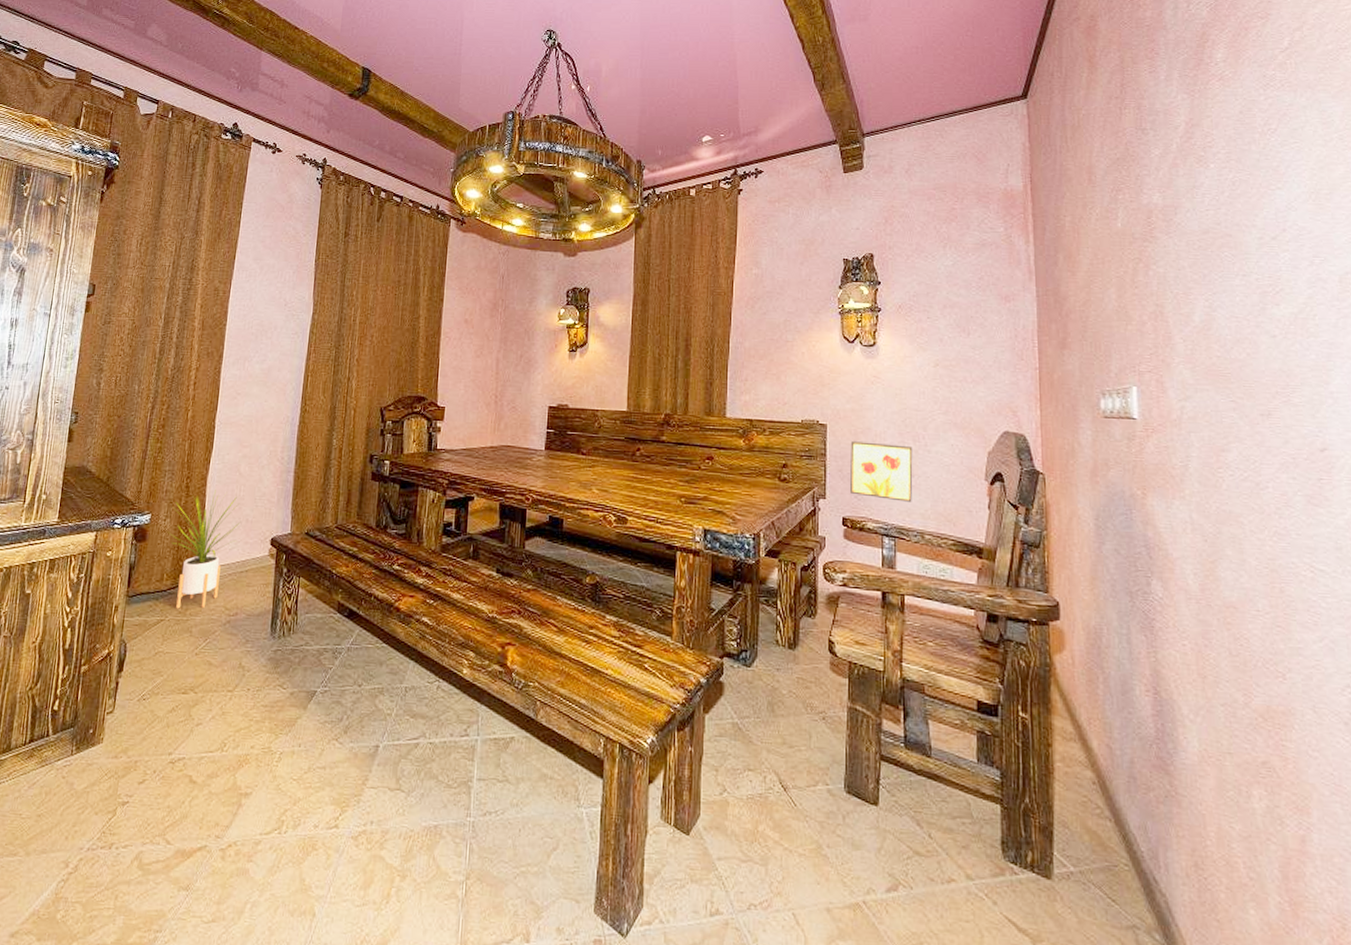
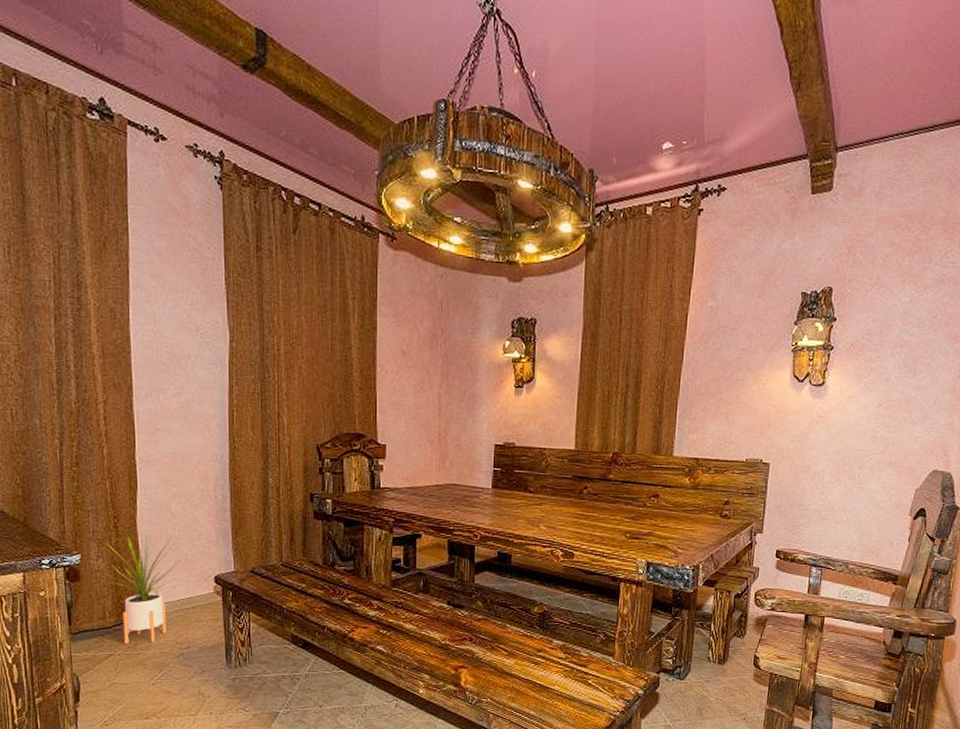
wall art: present [849,441,913,502] -> none [785,479,848,536]

